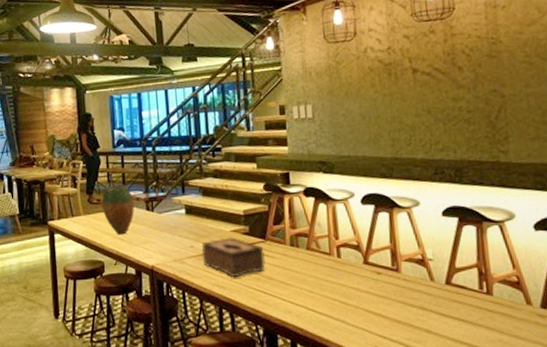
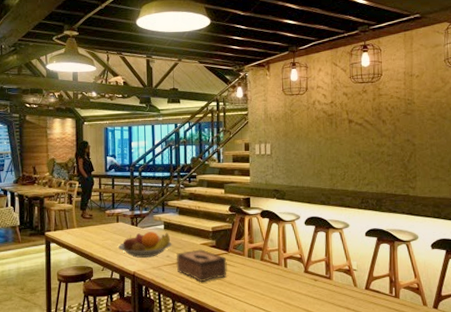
vase: present [102,185,134,235] -> none [94,203,121,245]
fruit bowl: none [132,217,196,249] -> present [118,232,172,258]

